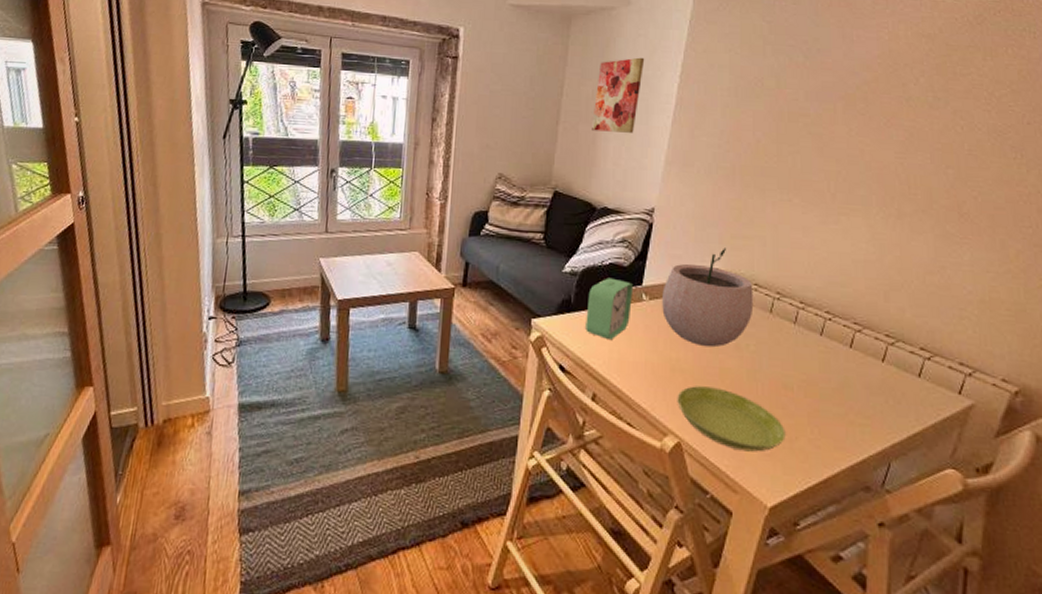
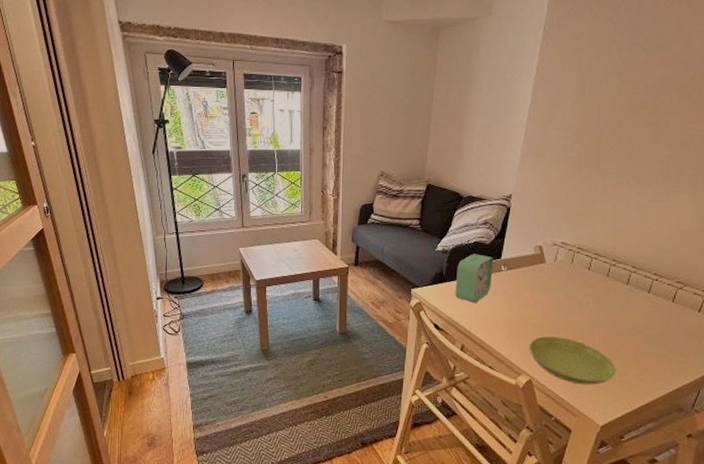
wall art: present [592,57,645,133] -> none [458,63,504,131]
plant pot: present [662,248,754,348] -> none [518,225,594,306]

